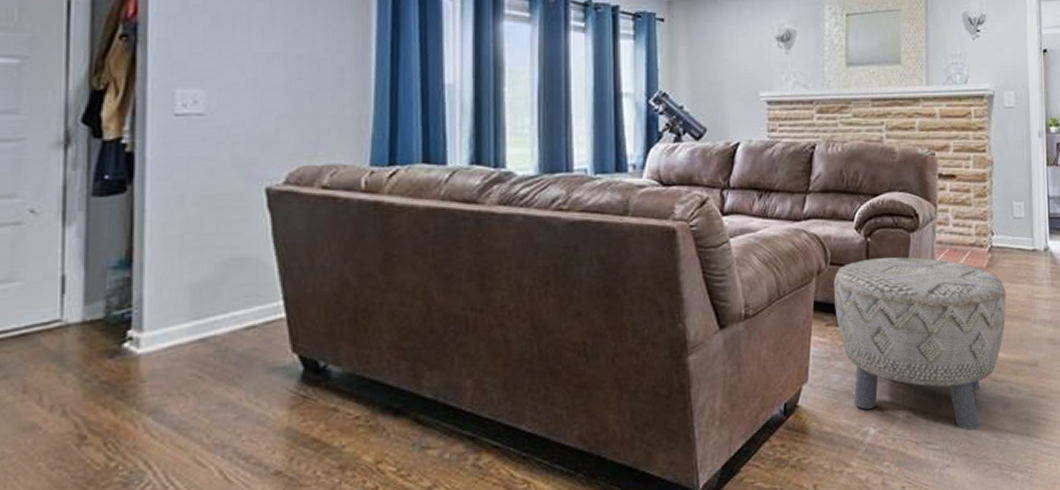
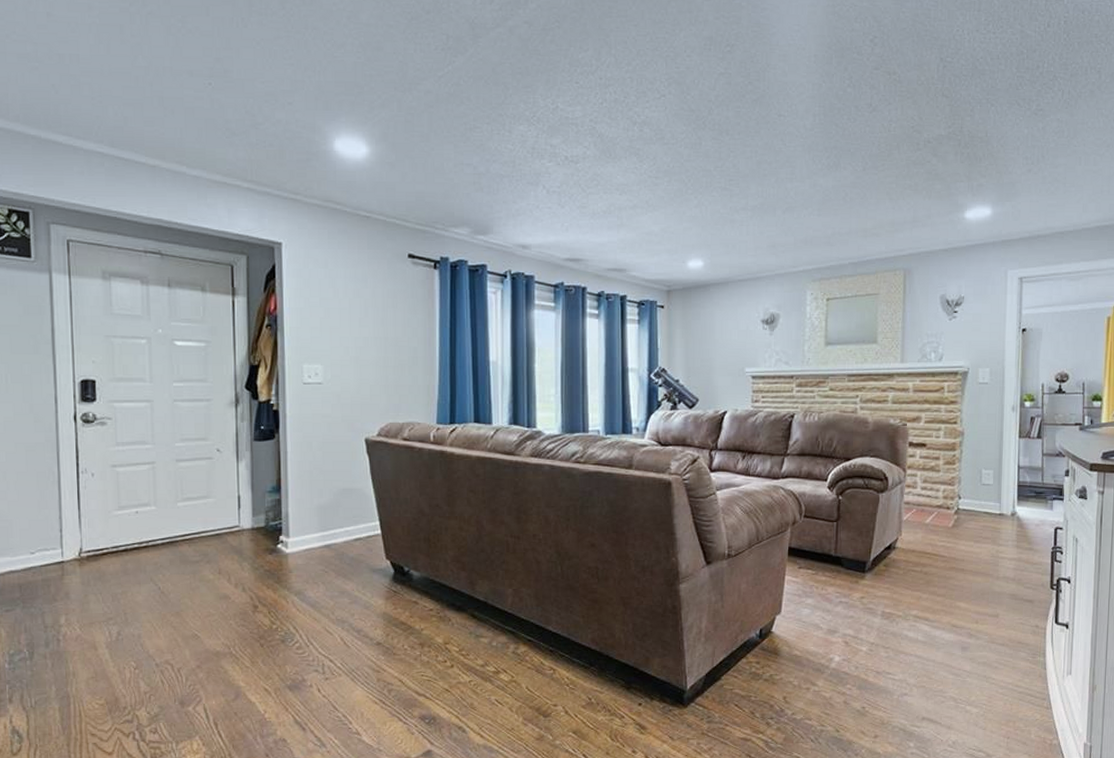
ottoman: present [833,257,1006,431] -> none [806,514,970,667]

